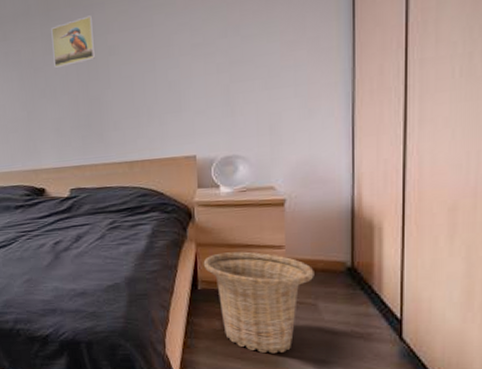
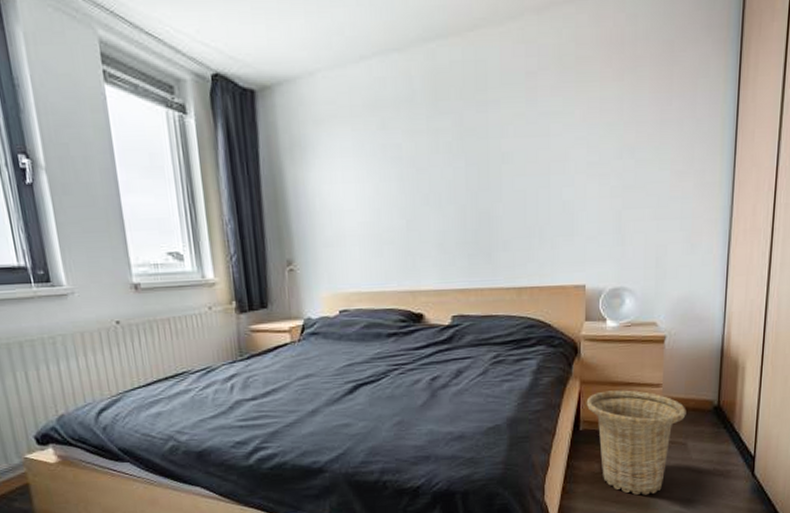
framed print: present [51,15,96,69] -> none [439,113,488,172]

